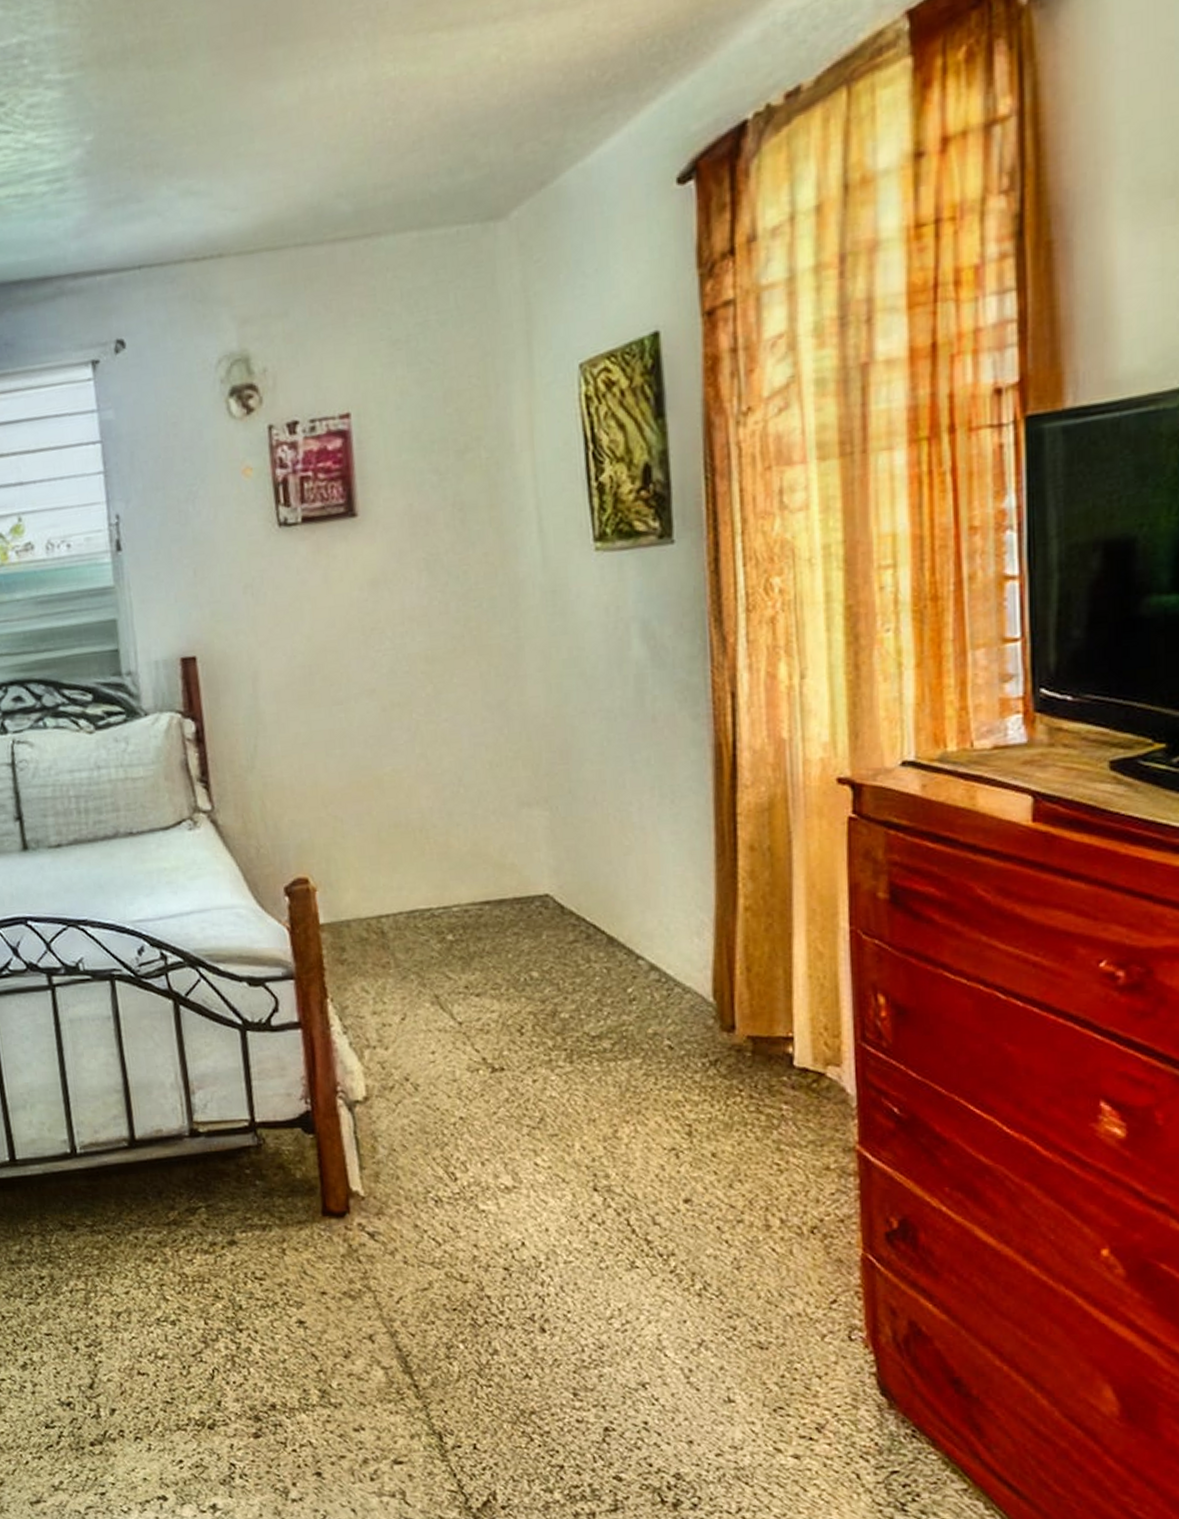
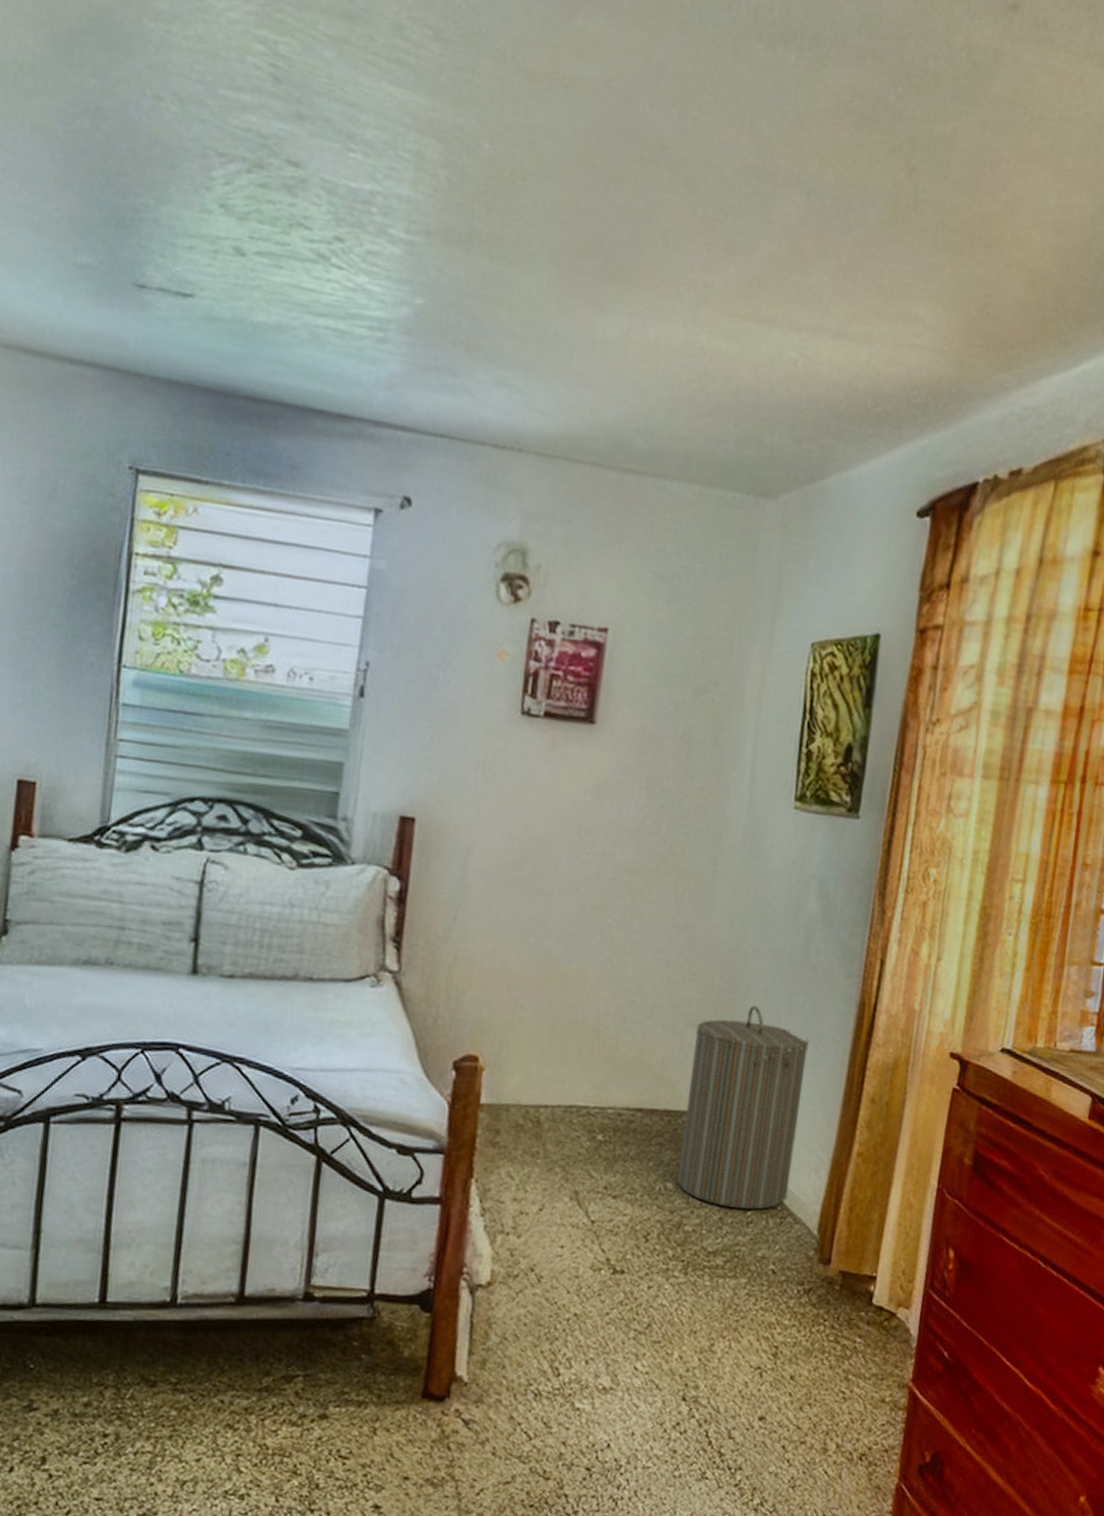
laundry hamper: none [531,771,670,988] -> present [677,1005,810,1210]

